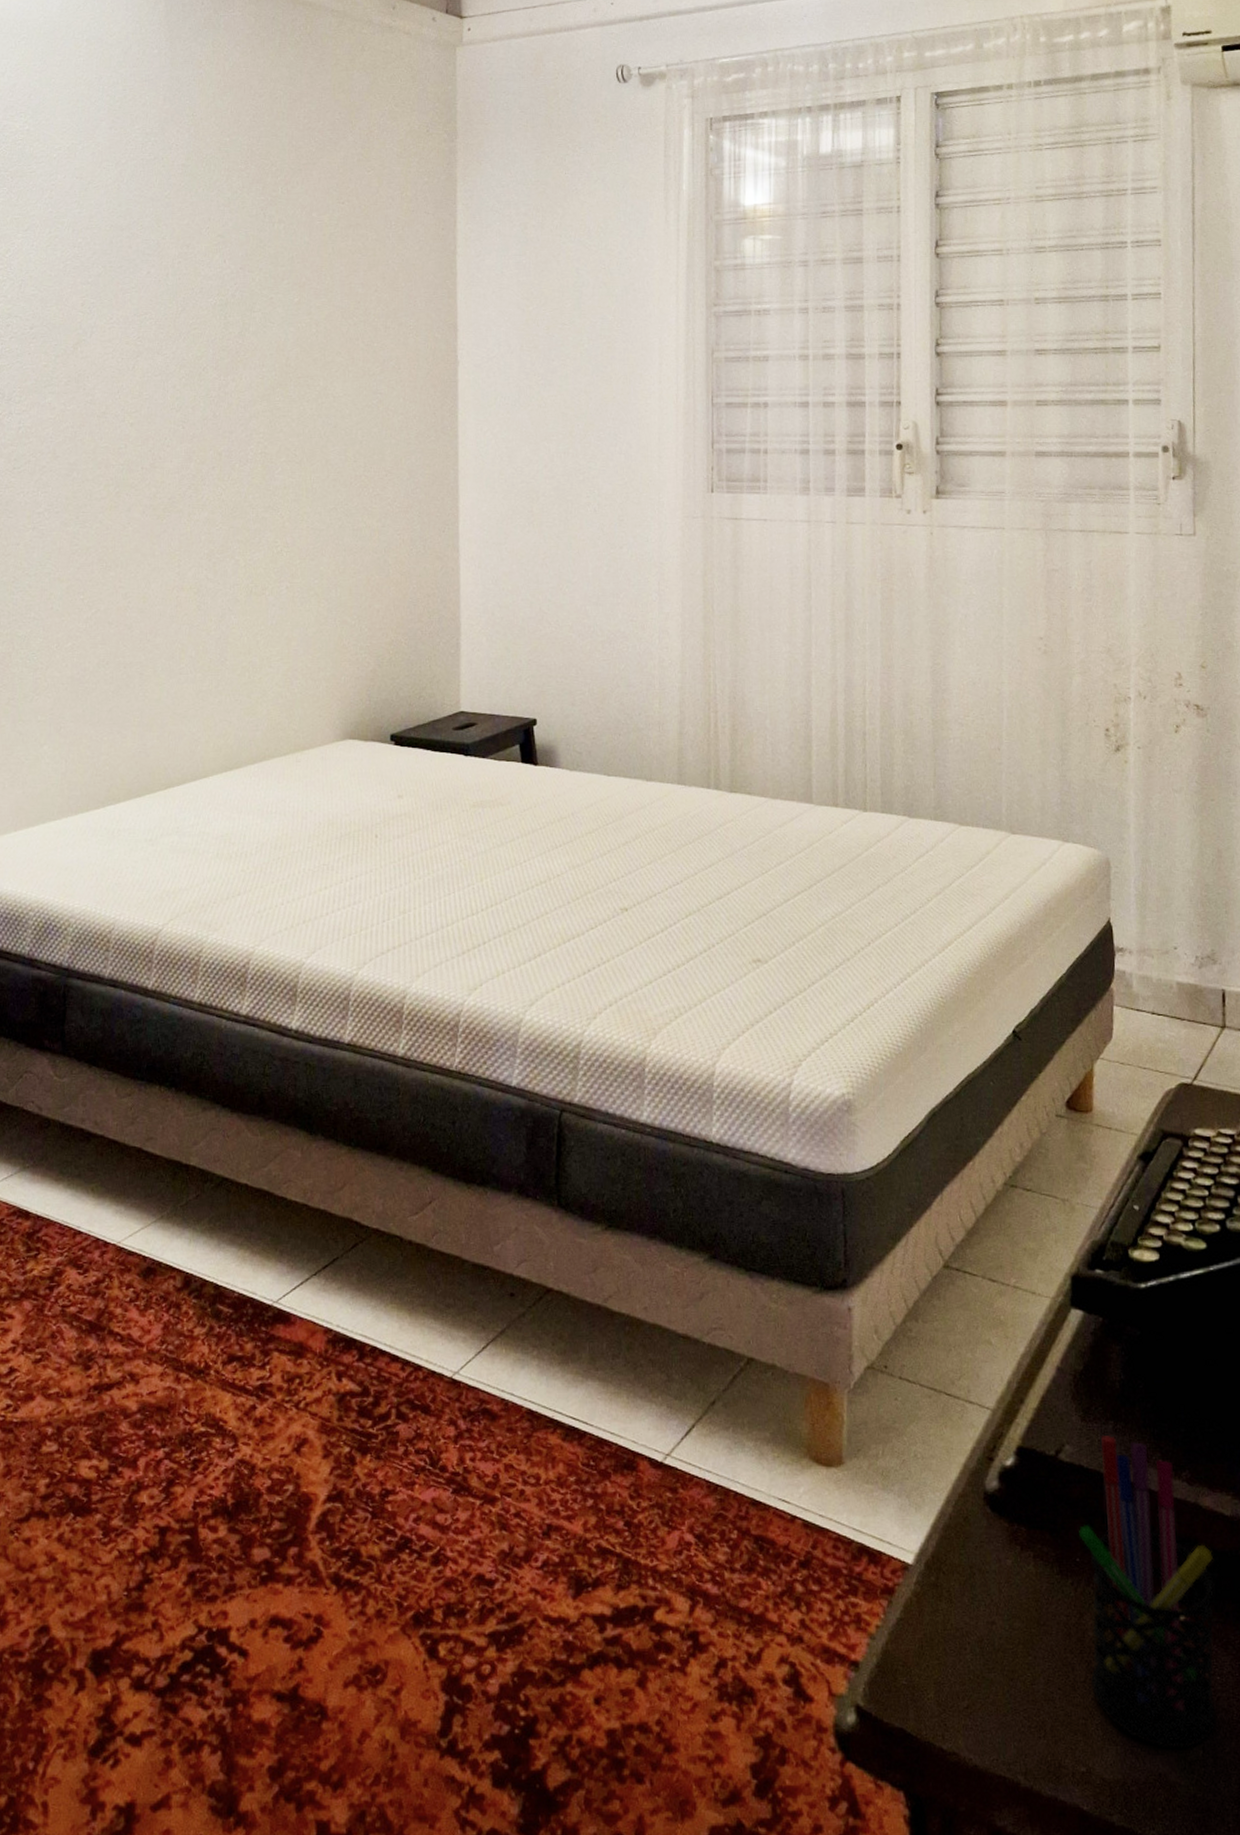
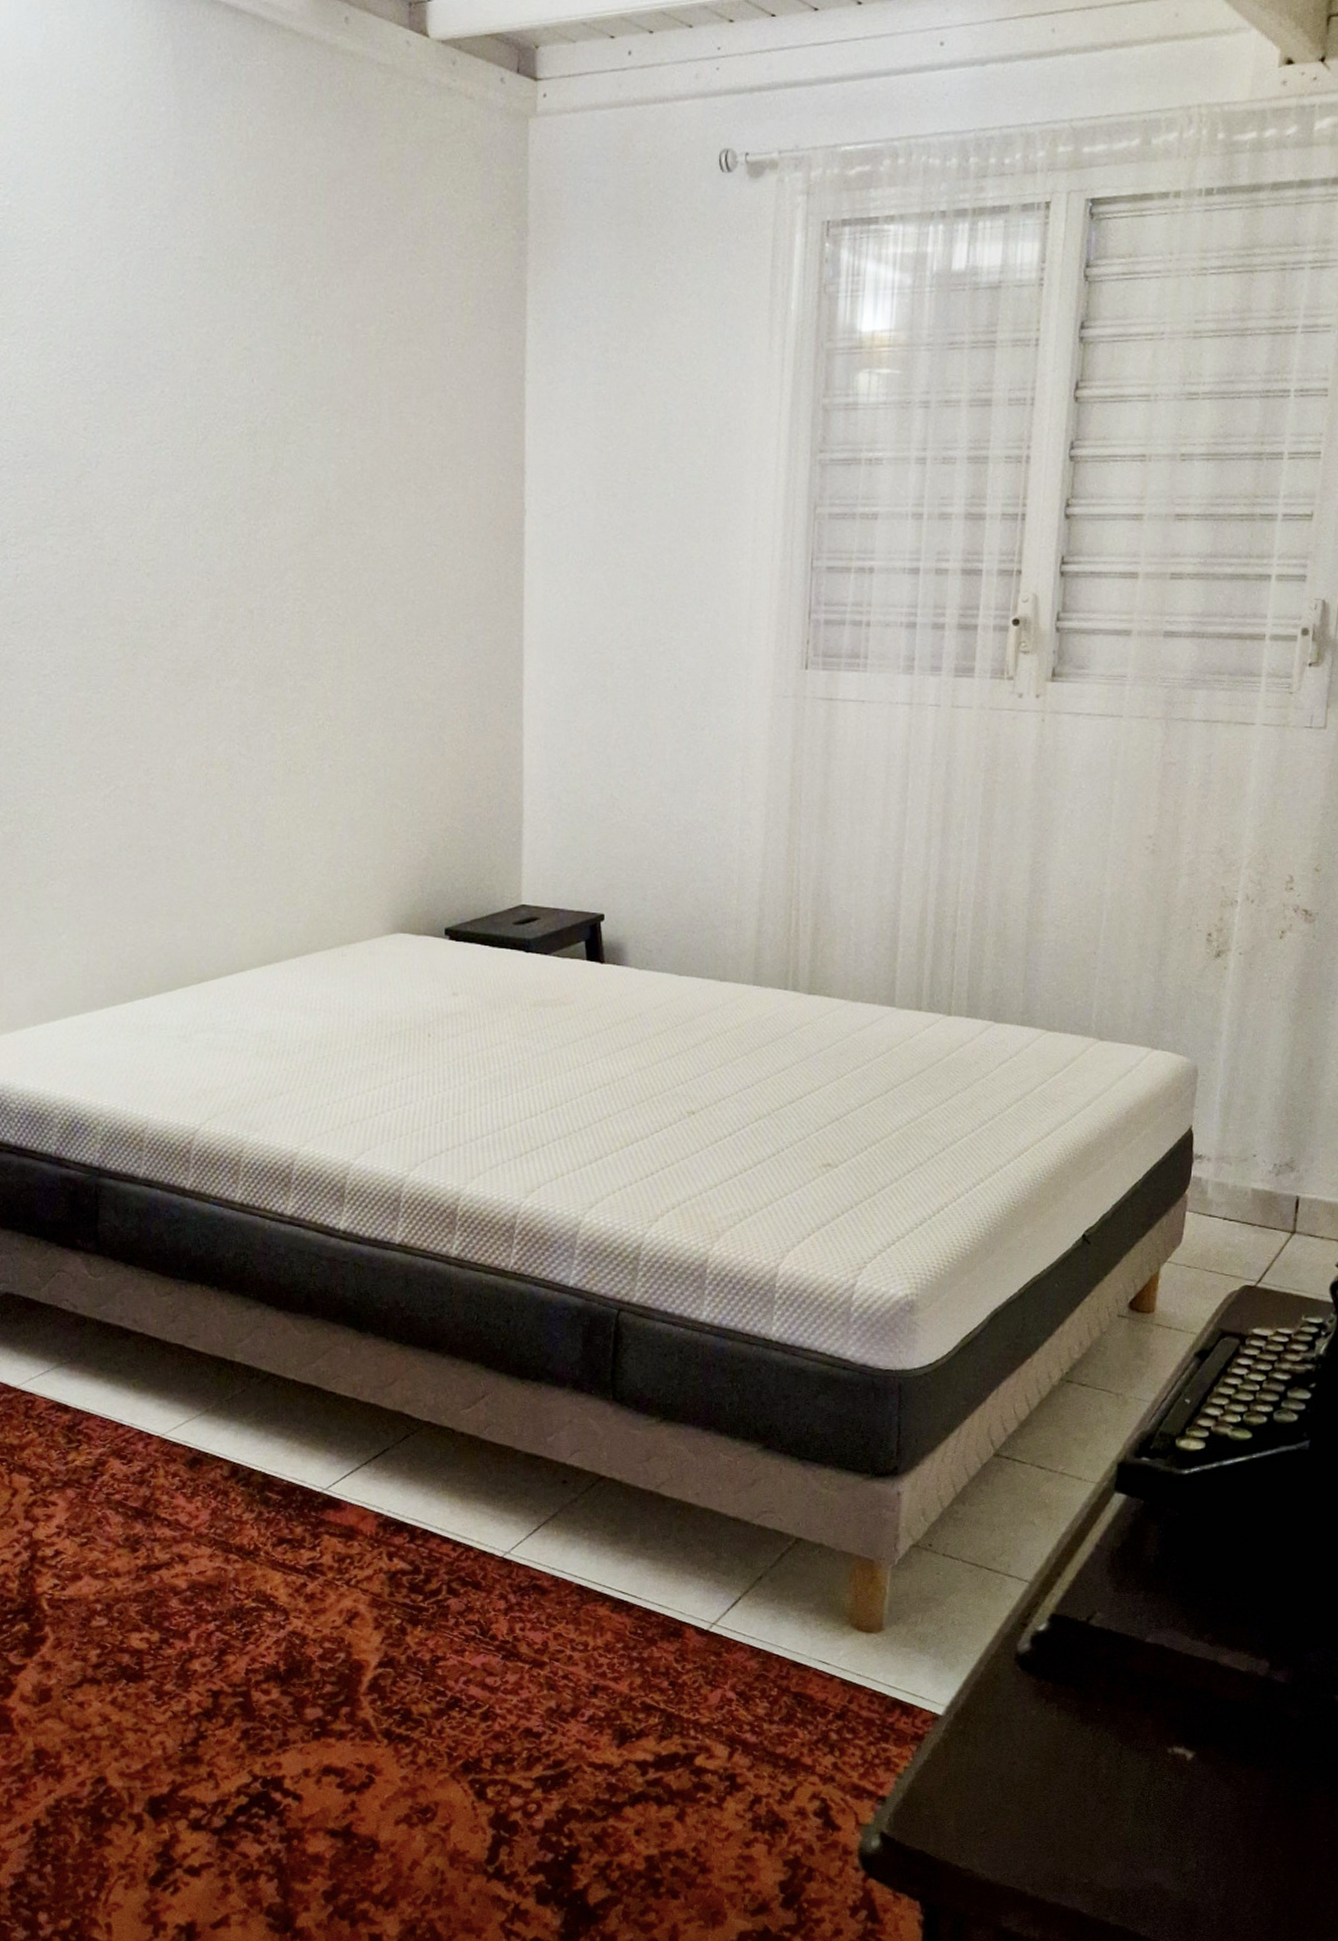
pen holder: present [1078,1436,1216,1749] -> none [1101,1604,1225,1864]

